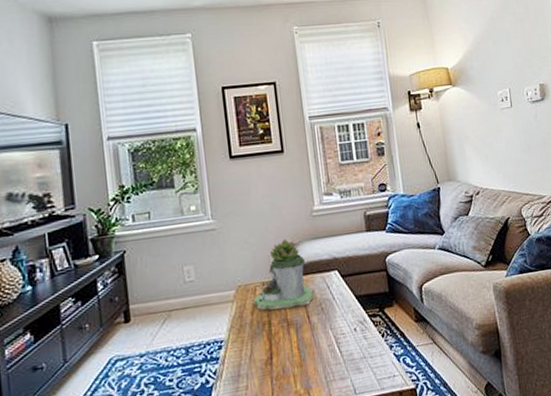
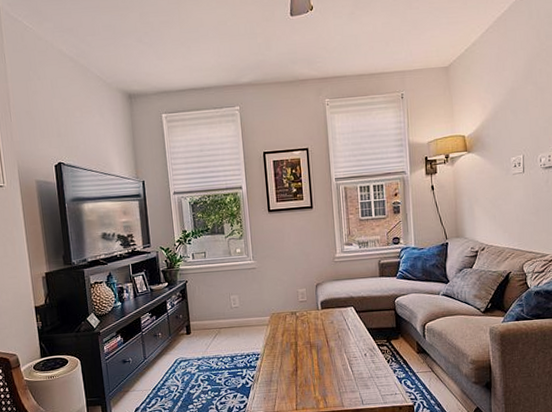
succulent planter: present [253,239,314,311] -> none [283,279,333,335]

